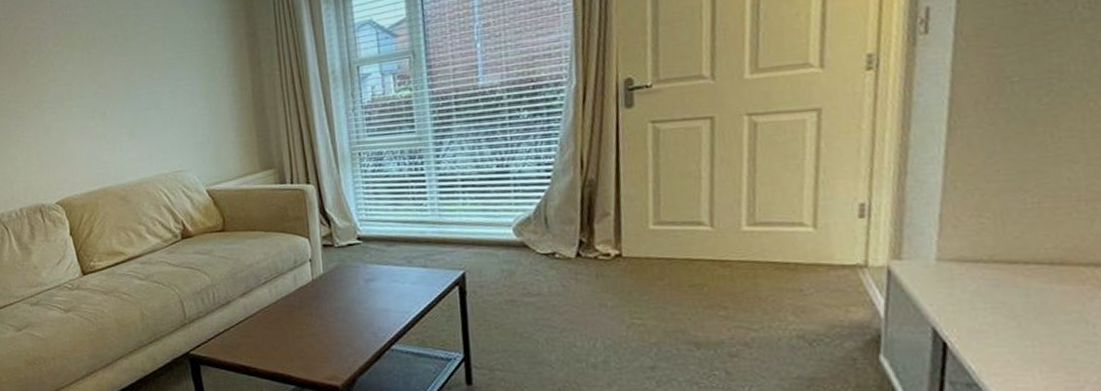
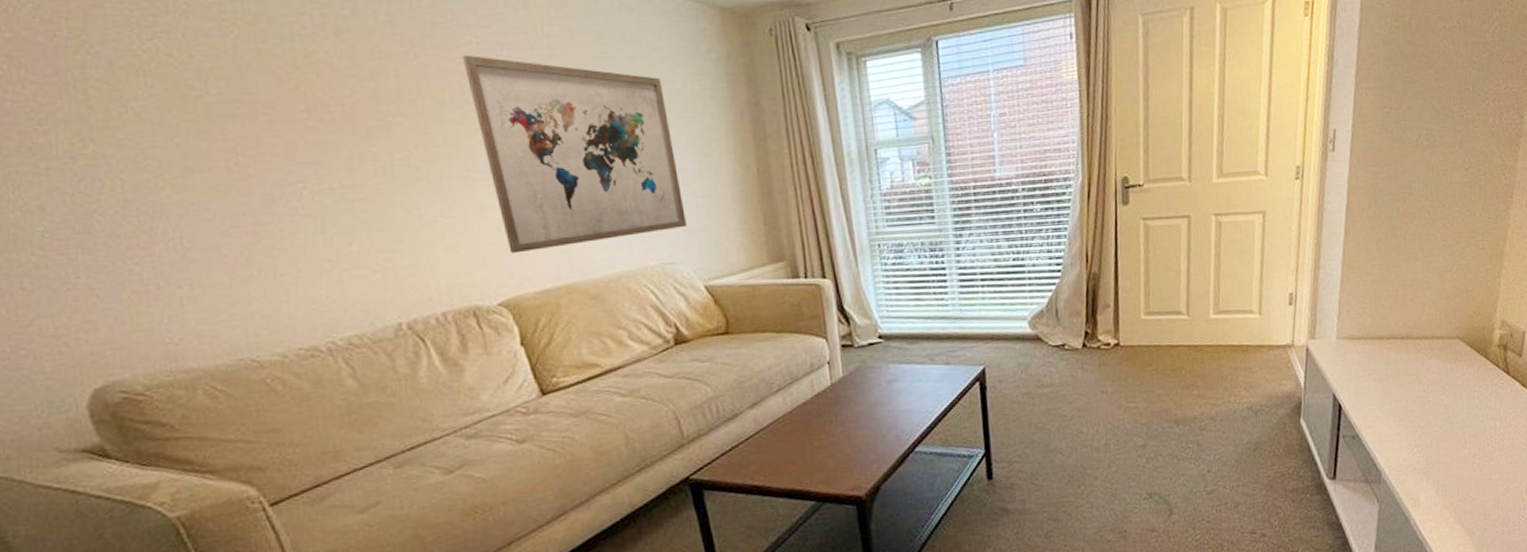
wall art: none [40,15,194,164] -> present [462,54,687,254]

